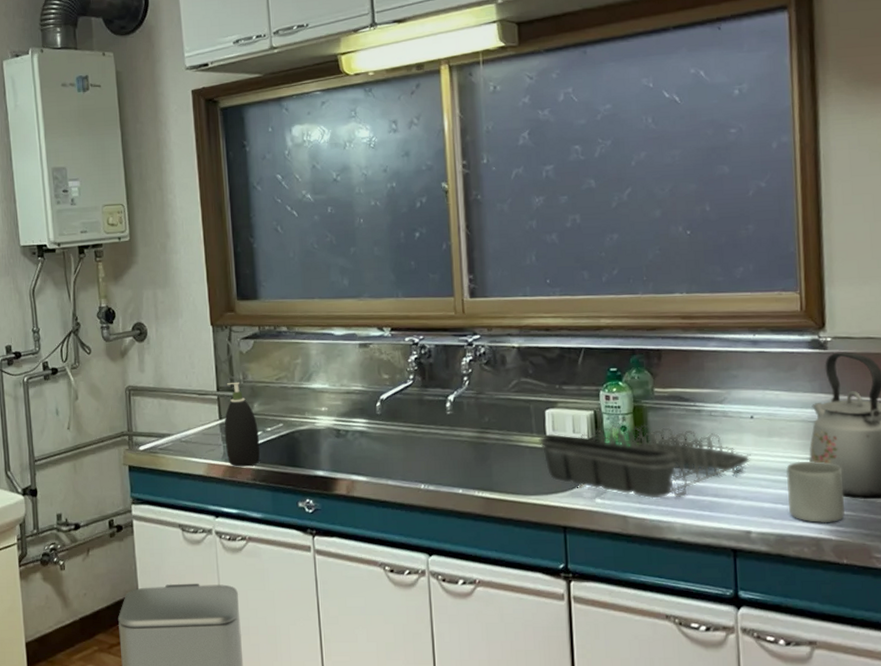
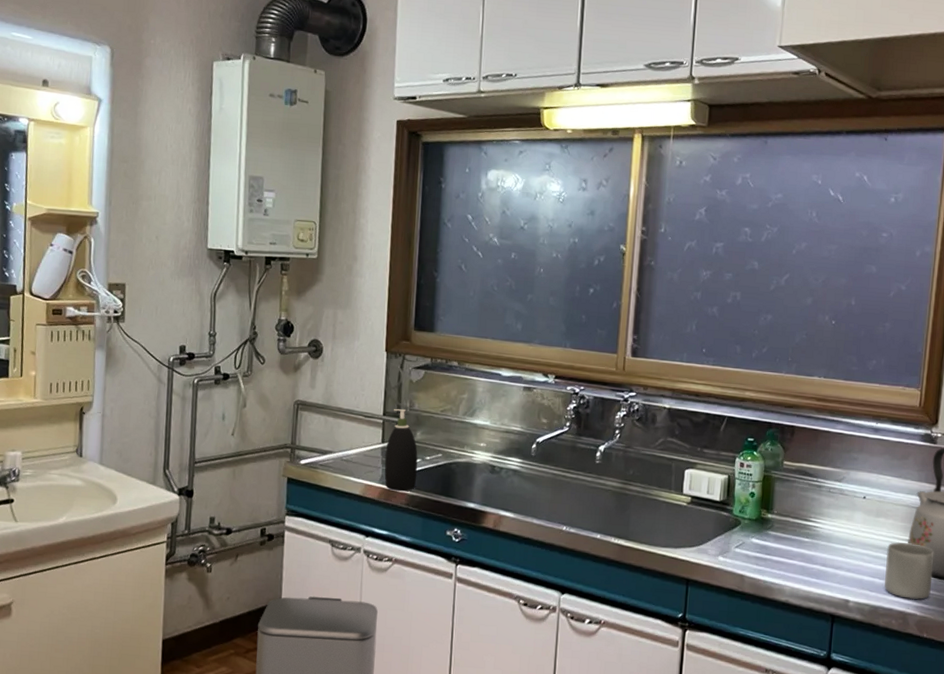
dish rack: present [537,421,751,499] -> none [674,488,859,564]

